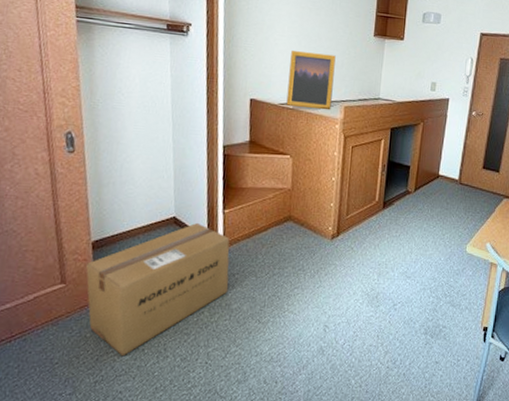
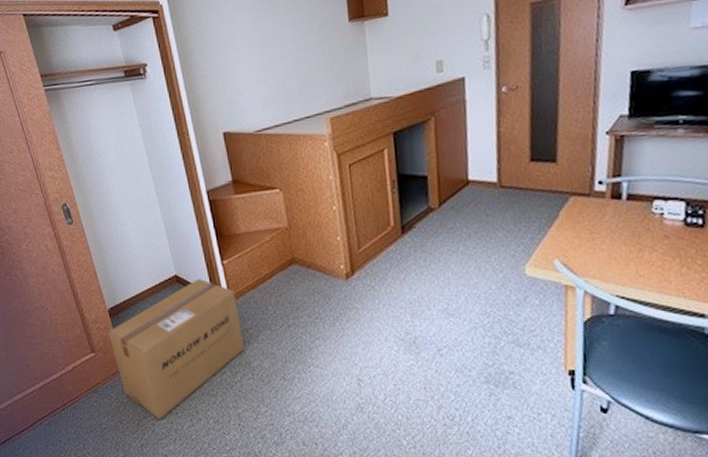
picture frame: present [286,51,336,111] -> none [256,58,315,133]

